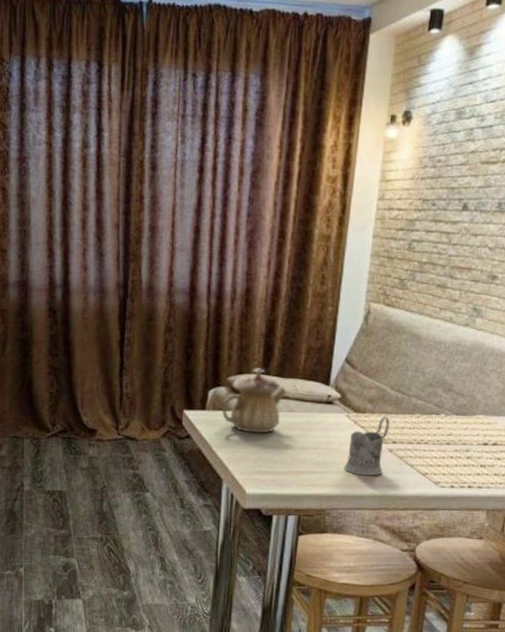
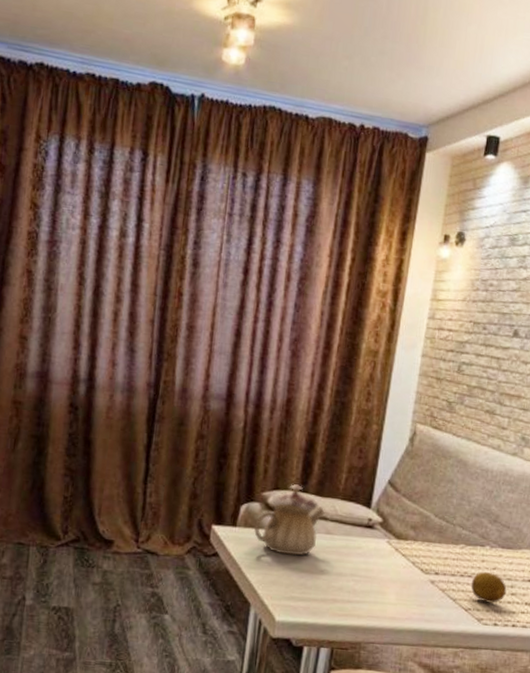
tea glass holder: present [344,416,390,476] -> none [382,545,433,609]
fruit: none [427,438,462,467] -> present [471,572,507,603]

